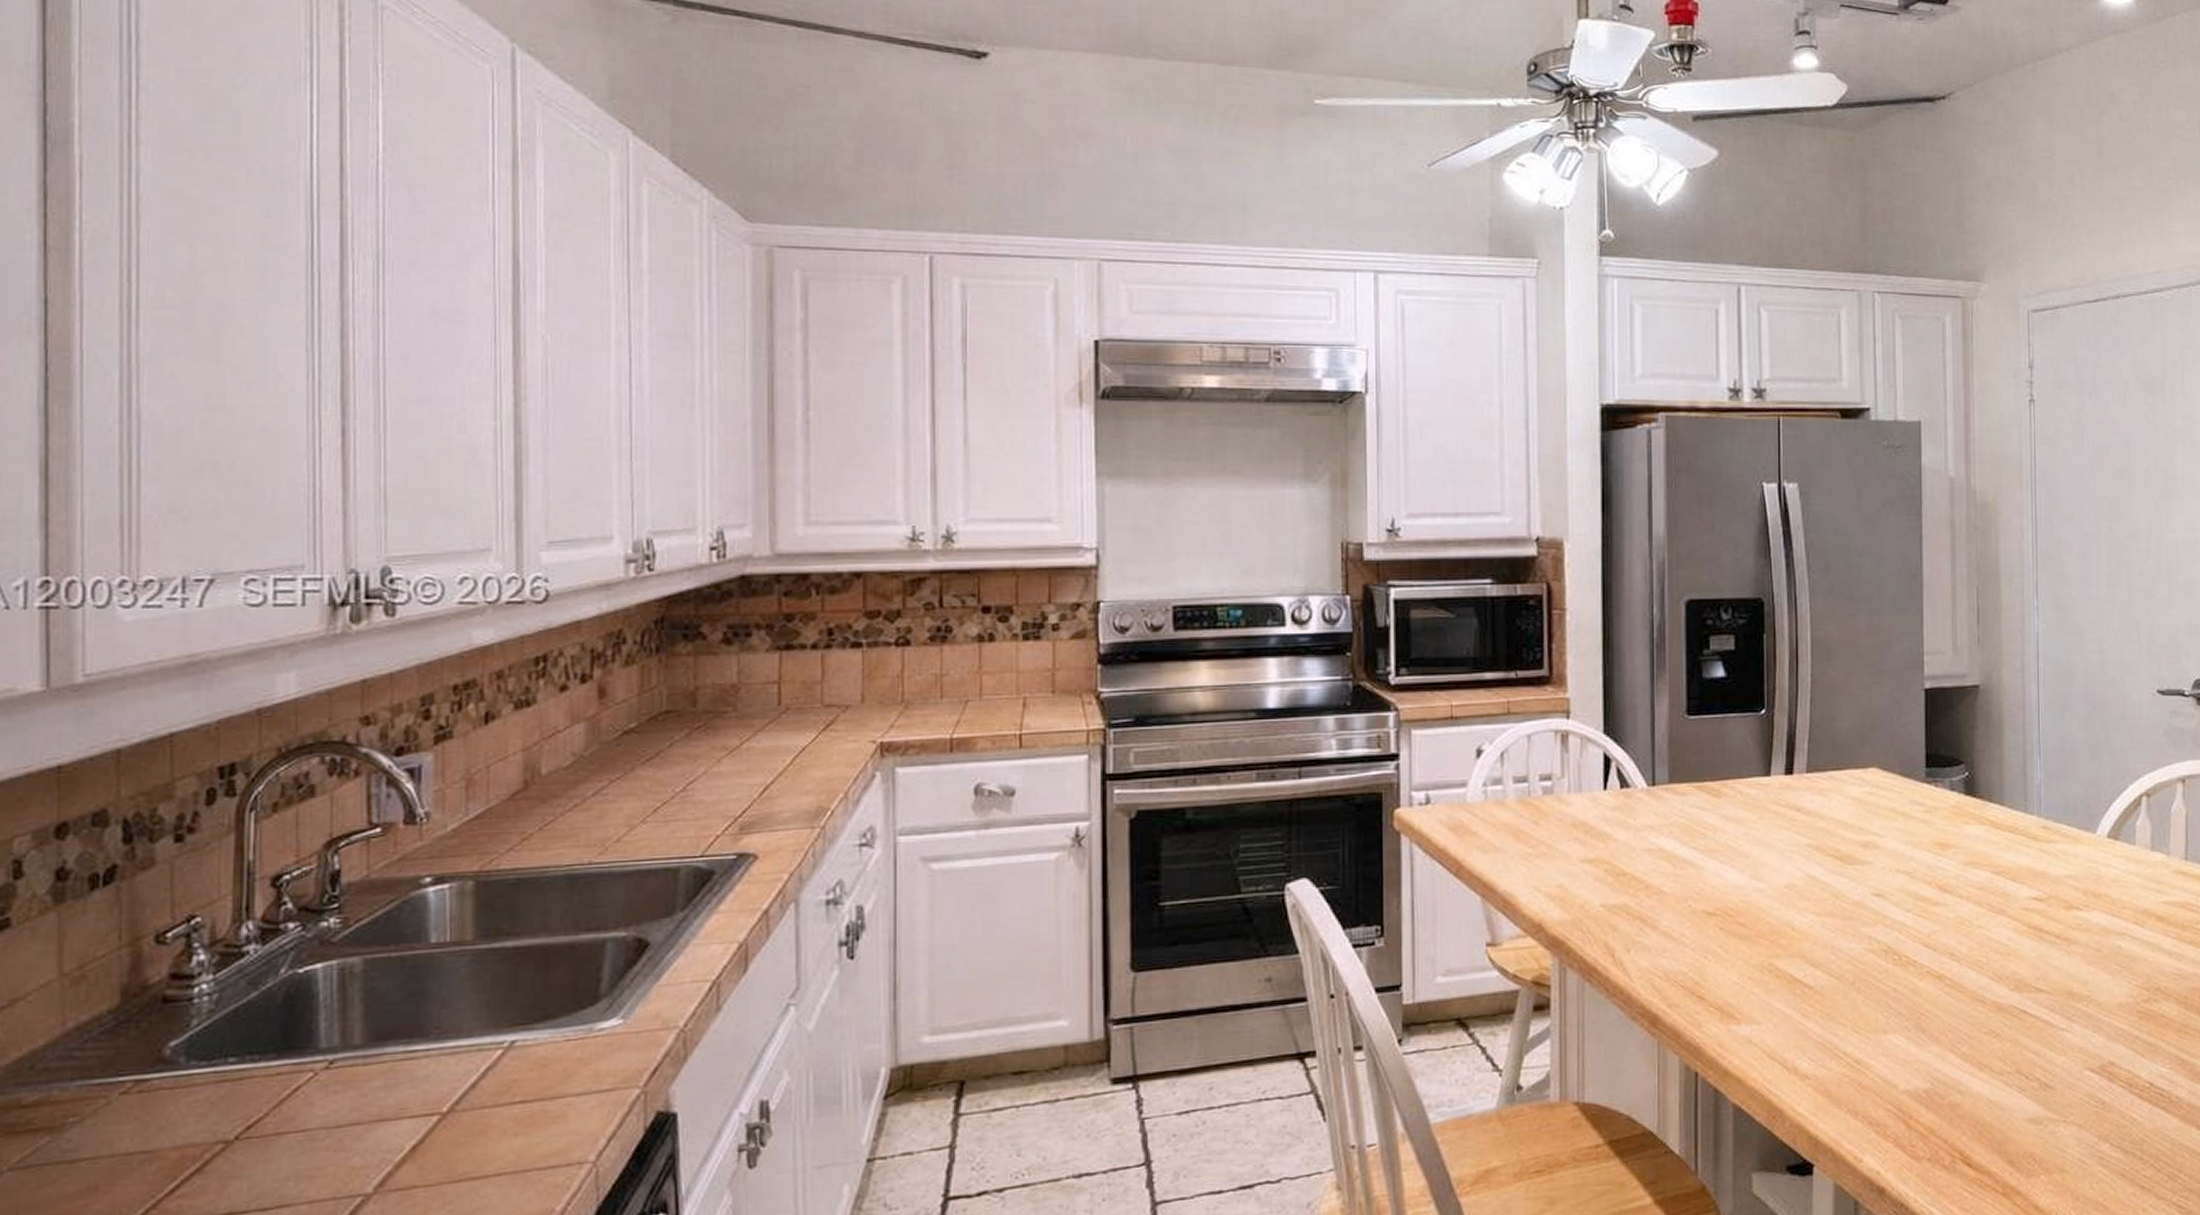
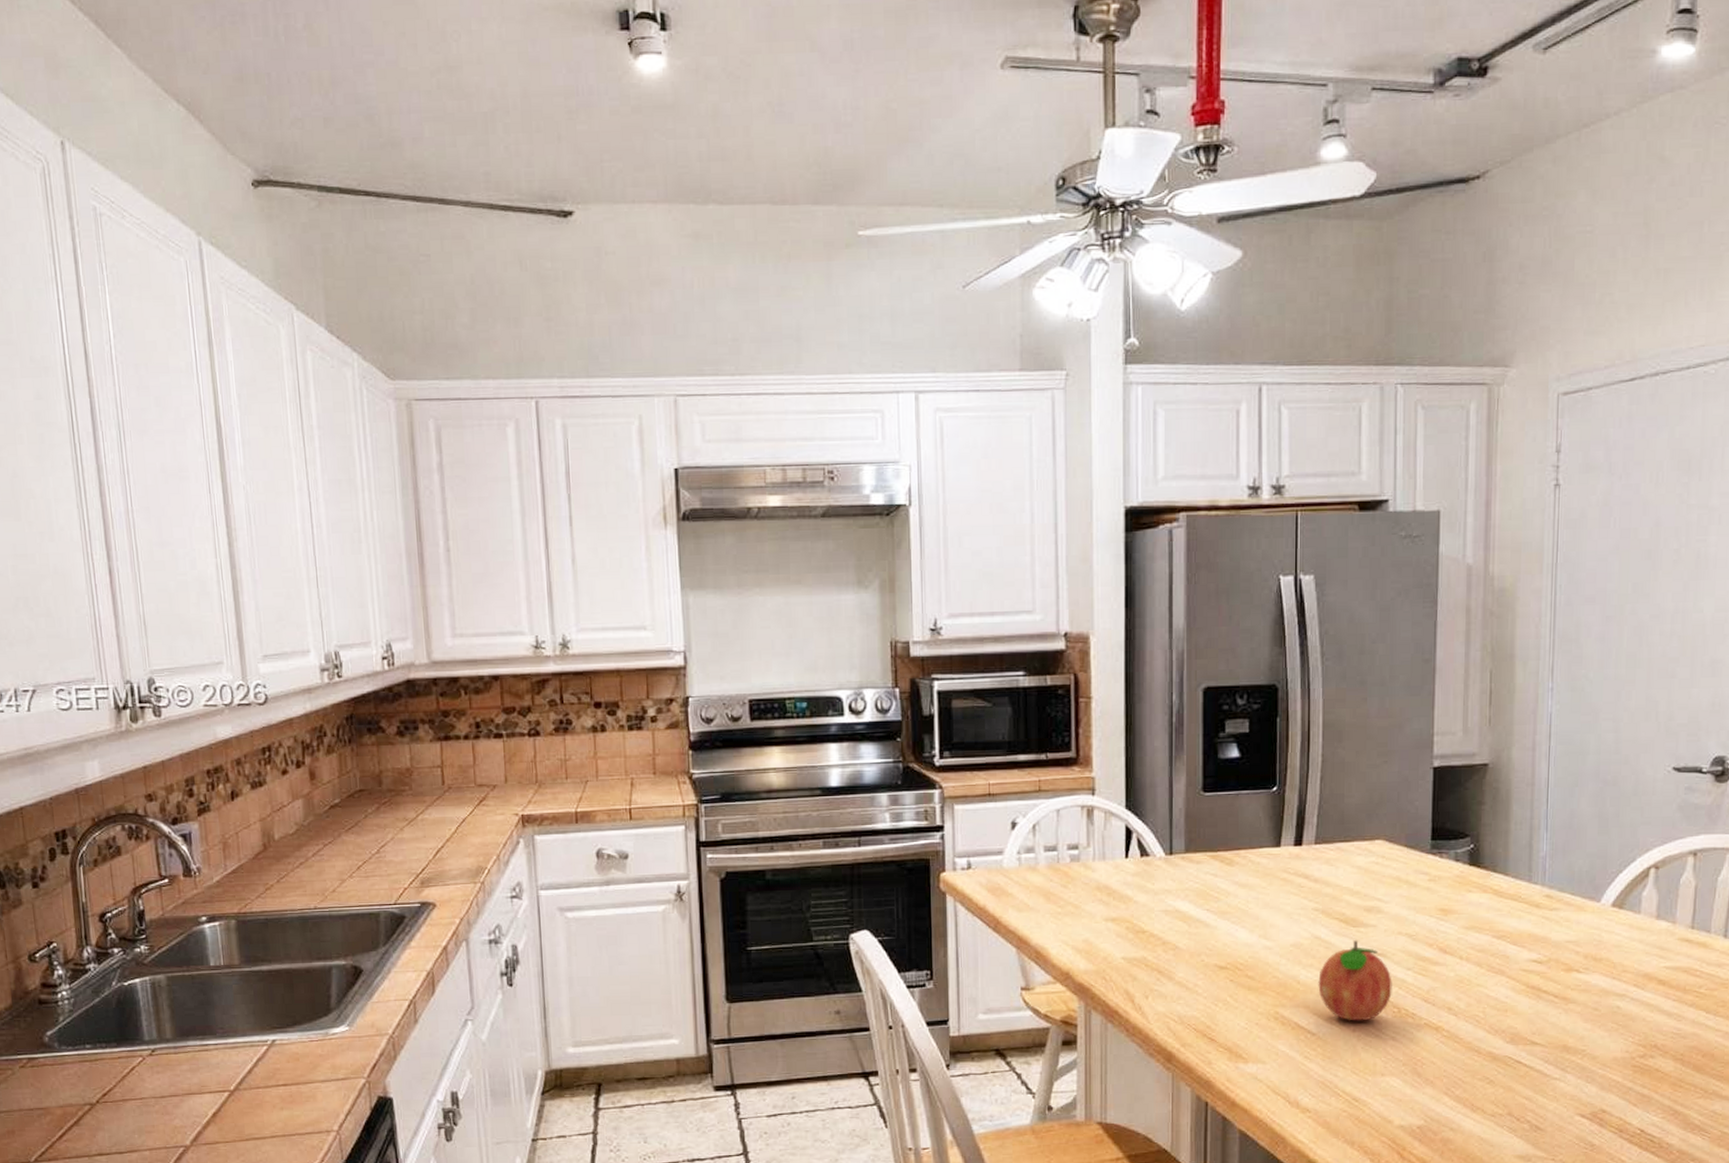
fruit: none [1814,879,1892,972] -> present [1318,940,1392,1021]

